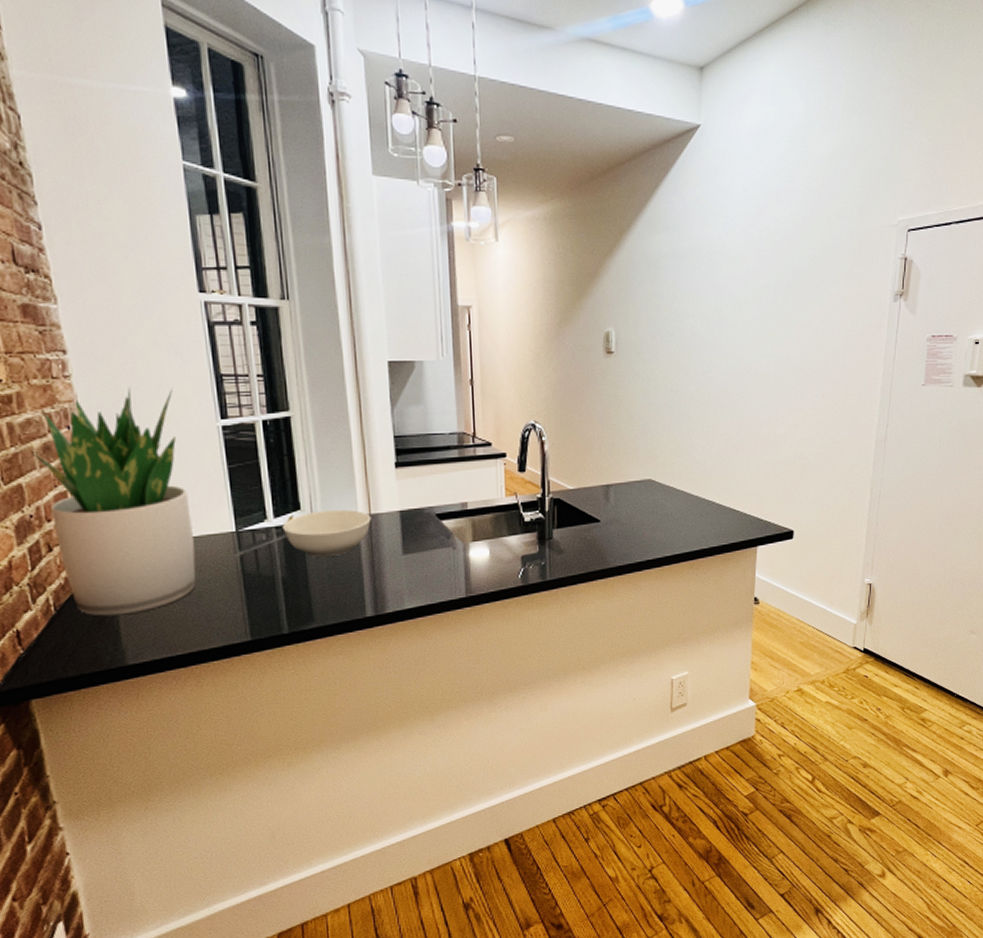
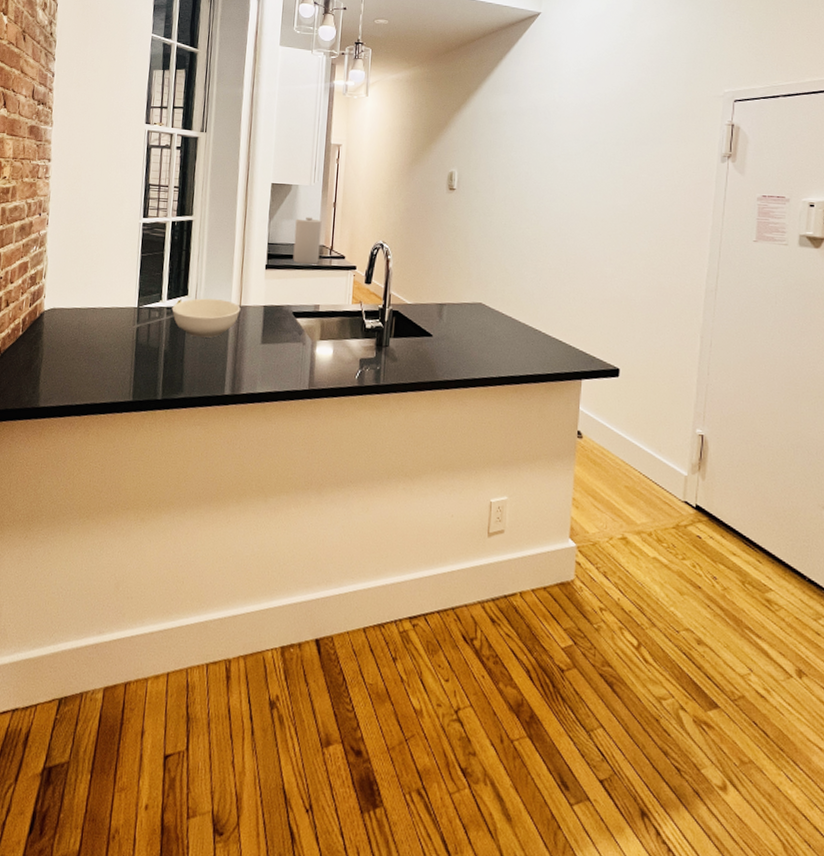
planter: present [32,388,196,617] -> none [12,189,114,365]
paper towel holder: none [425,399,461,458] -> present [293,217,322,265]

